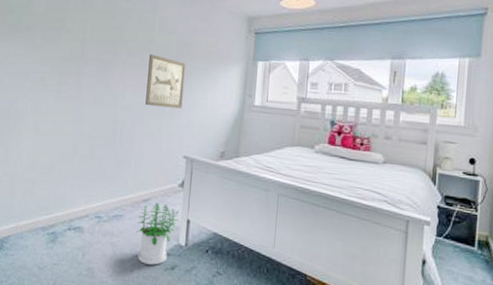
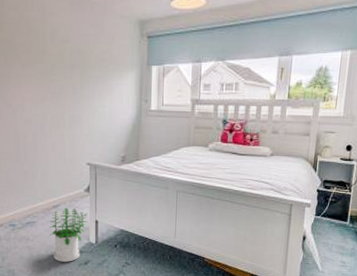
wall art: present [145,54,186,109] -> none [44,65,81,118]

